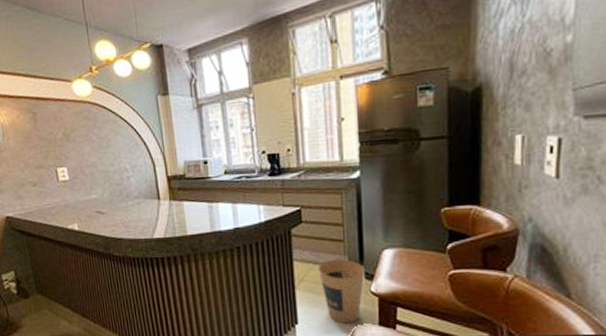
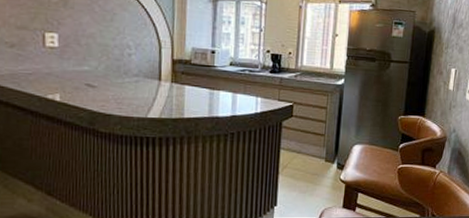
trash can: present [319,259,366,324] -> none [301,150,338,206]

